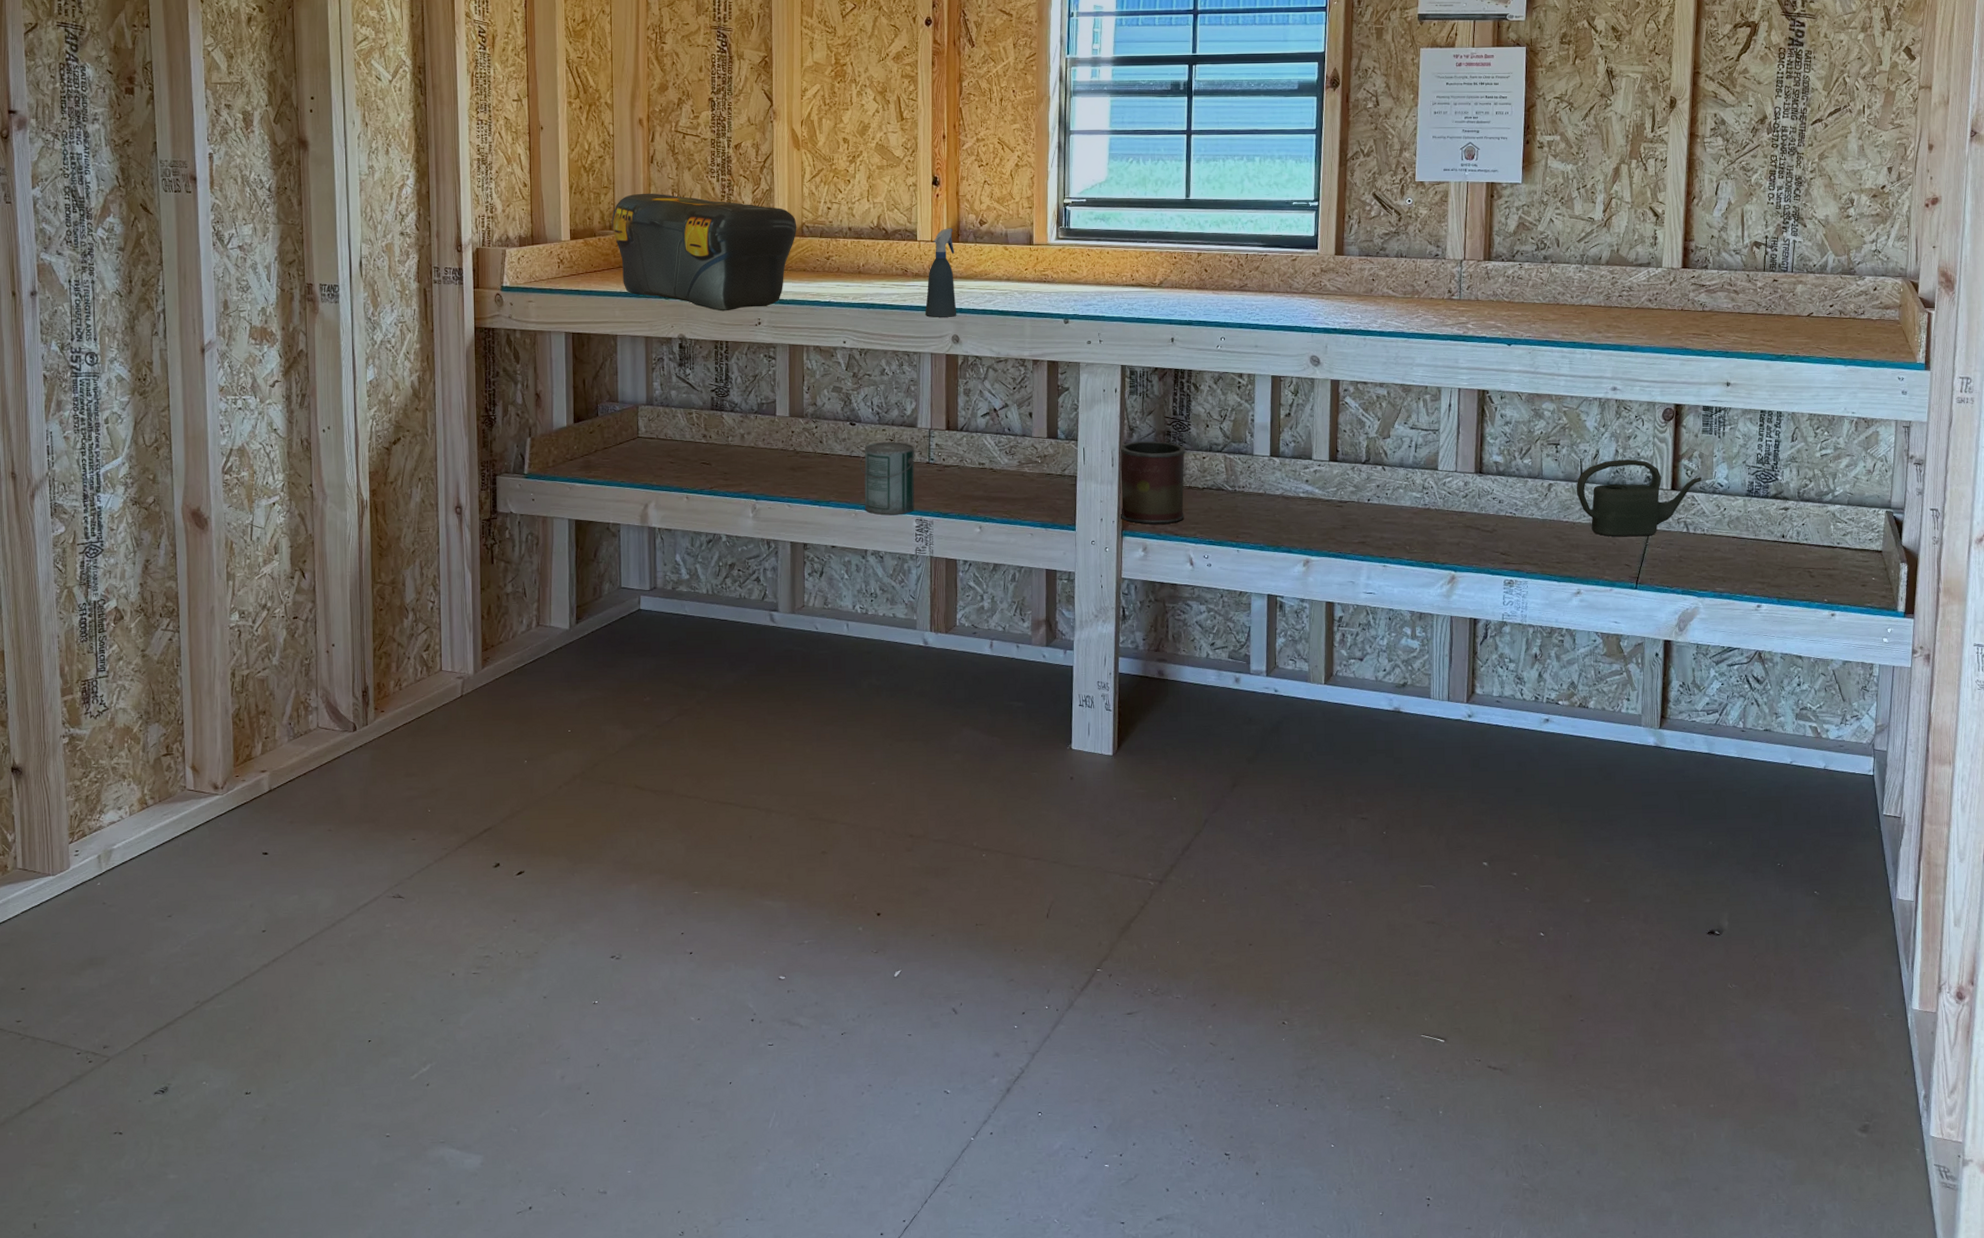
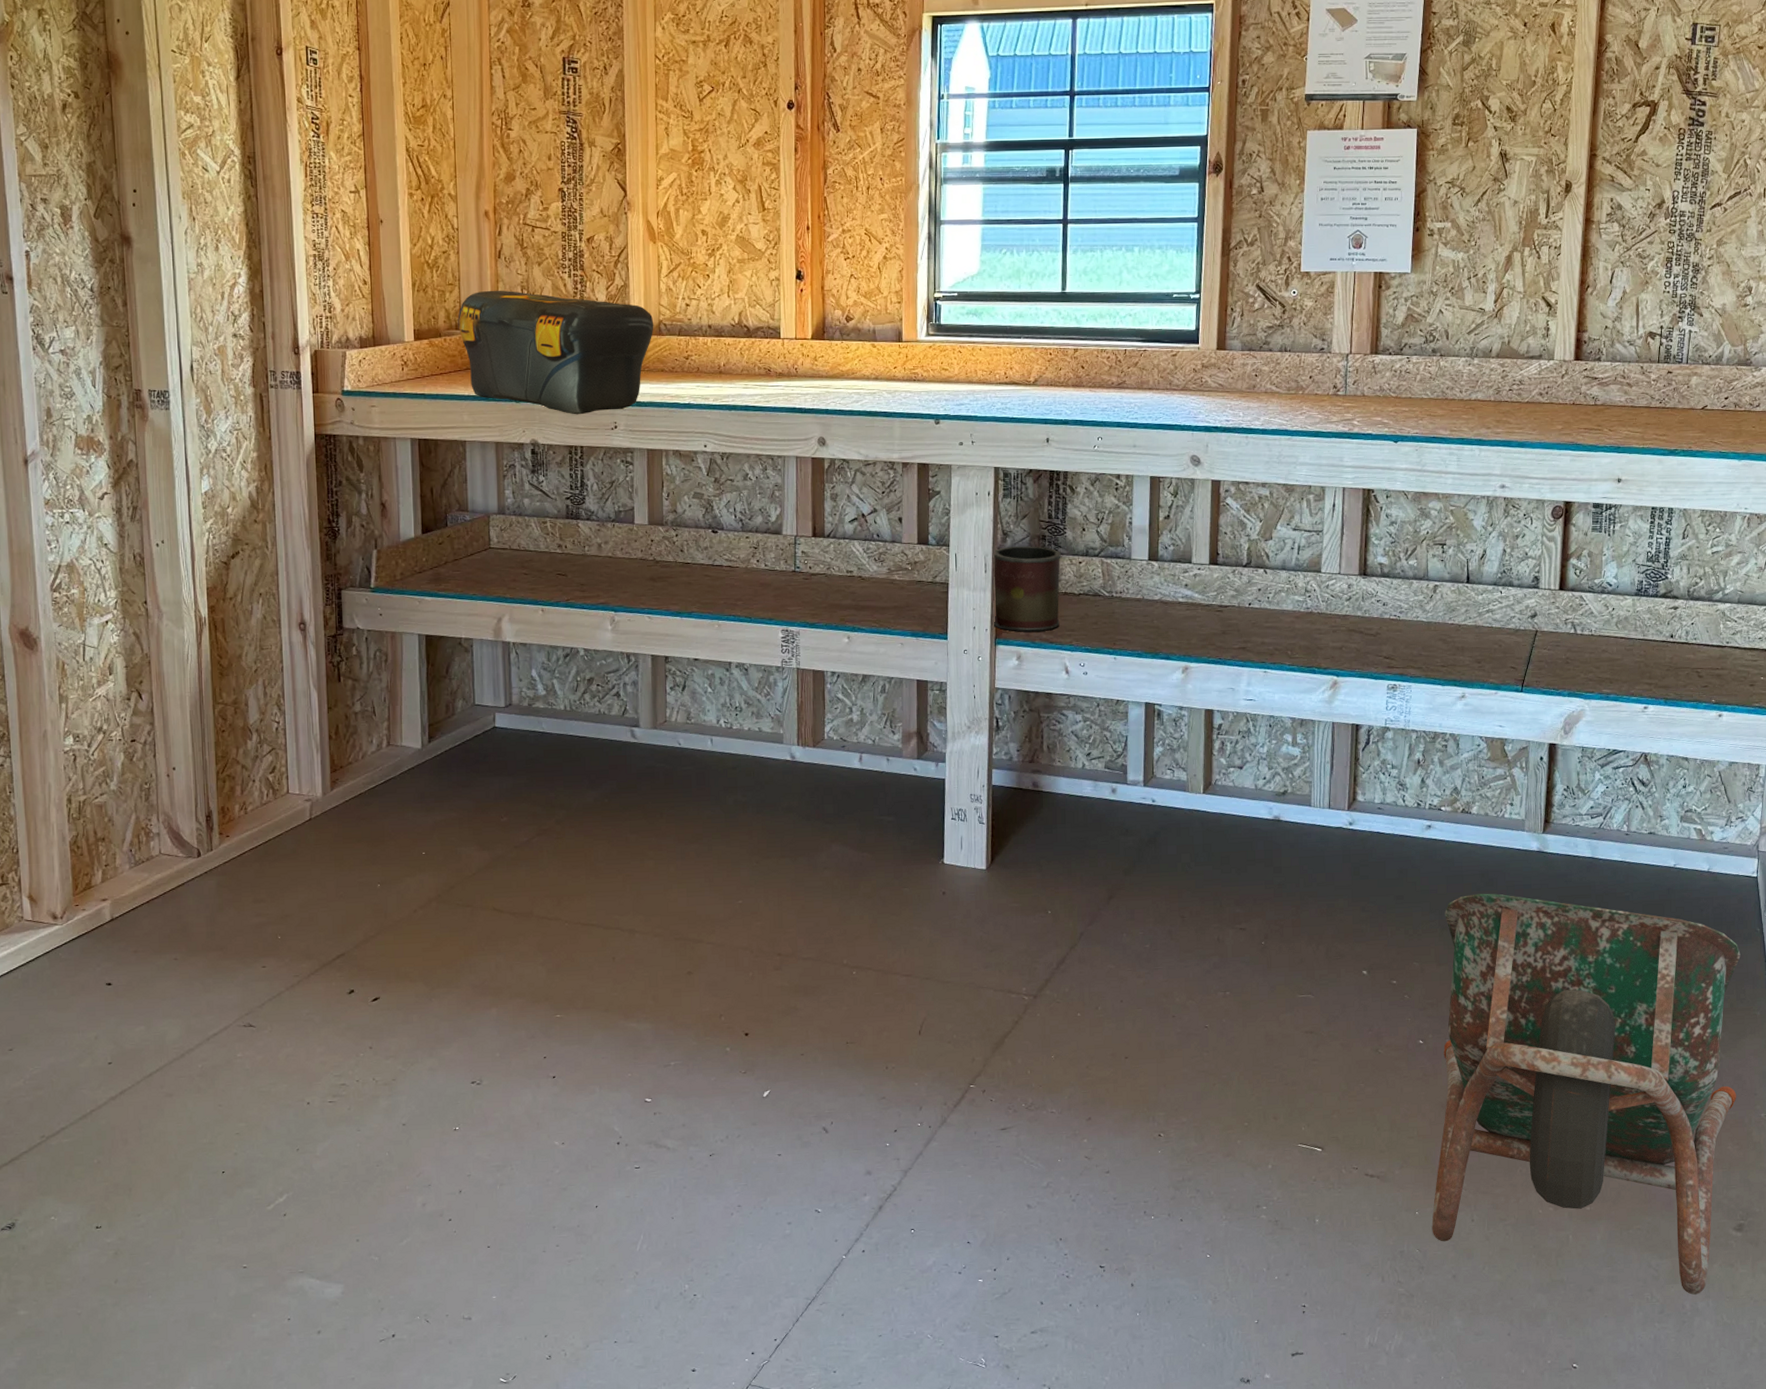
paint can: present [859,442,915,516] -> none [722,550,780,626]
spray bottle: present [925,228,957,317] -> none [789,324,823,419]
wheelbarrow: none [1555,787,1859,1196] -> present [1431,893,1741,1295]
watering can: present [1576,459,1702,537] -> none [1462,559,1590,639]

